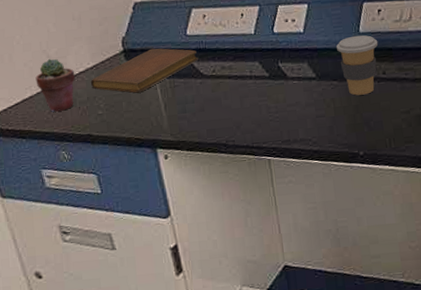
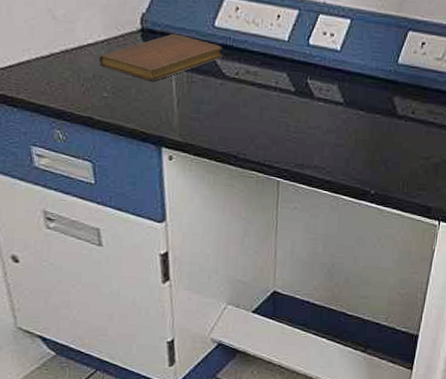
potted succulent: present [35,59,75,112] -> none [36,21,82,85]
coffee cup: present [336,35,378,96] -> none [371,65,415,132]

